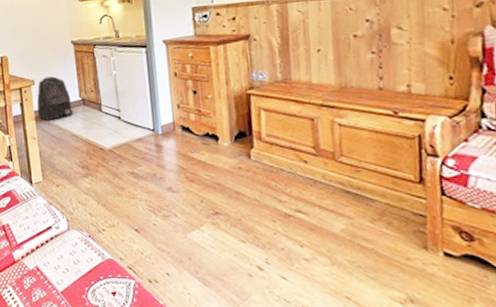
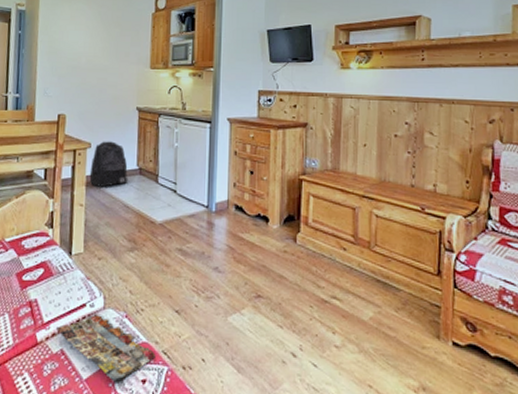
magazine: none [28,234,122,295] -> present [55,313,155,384]

